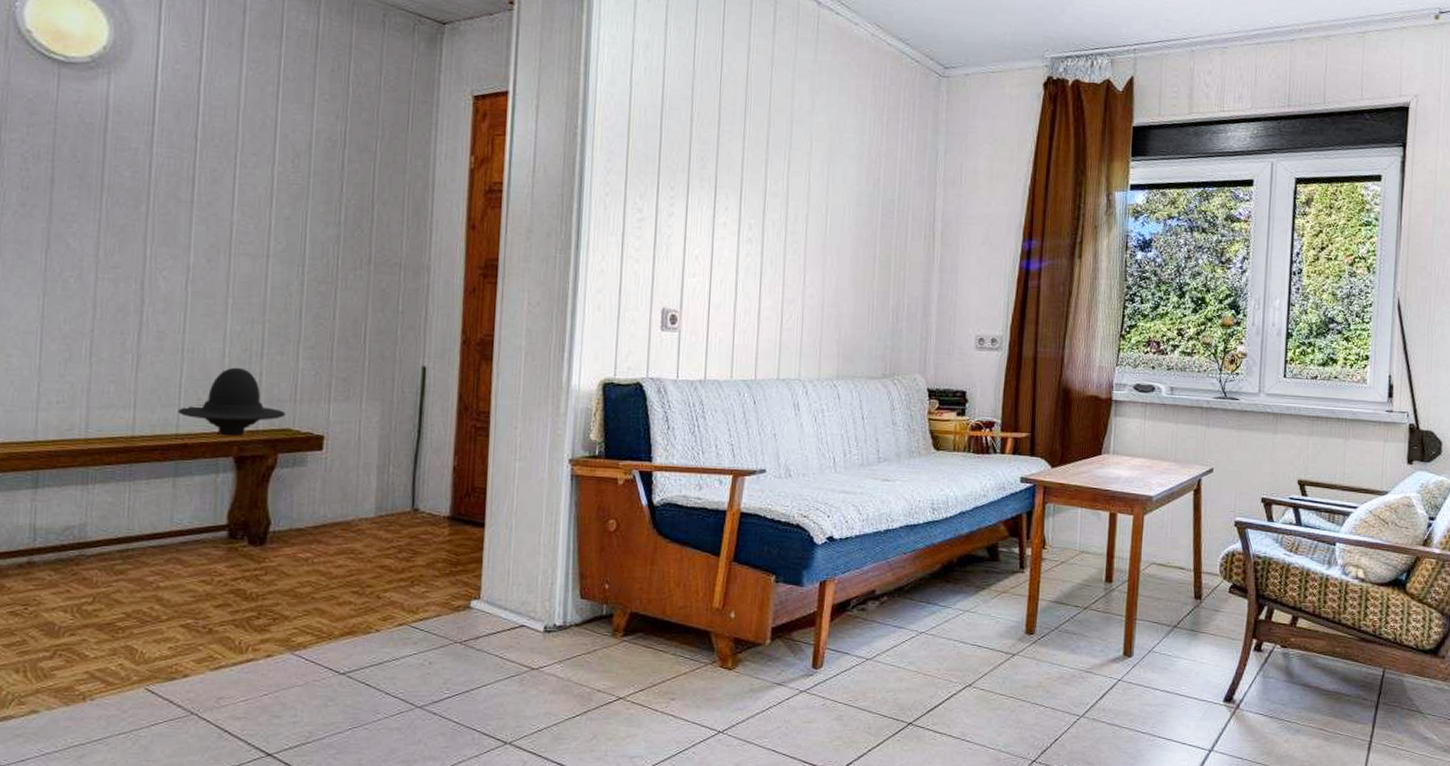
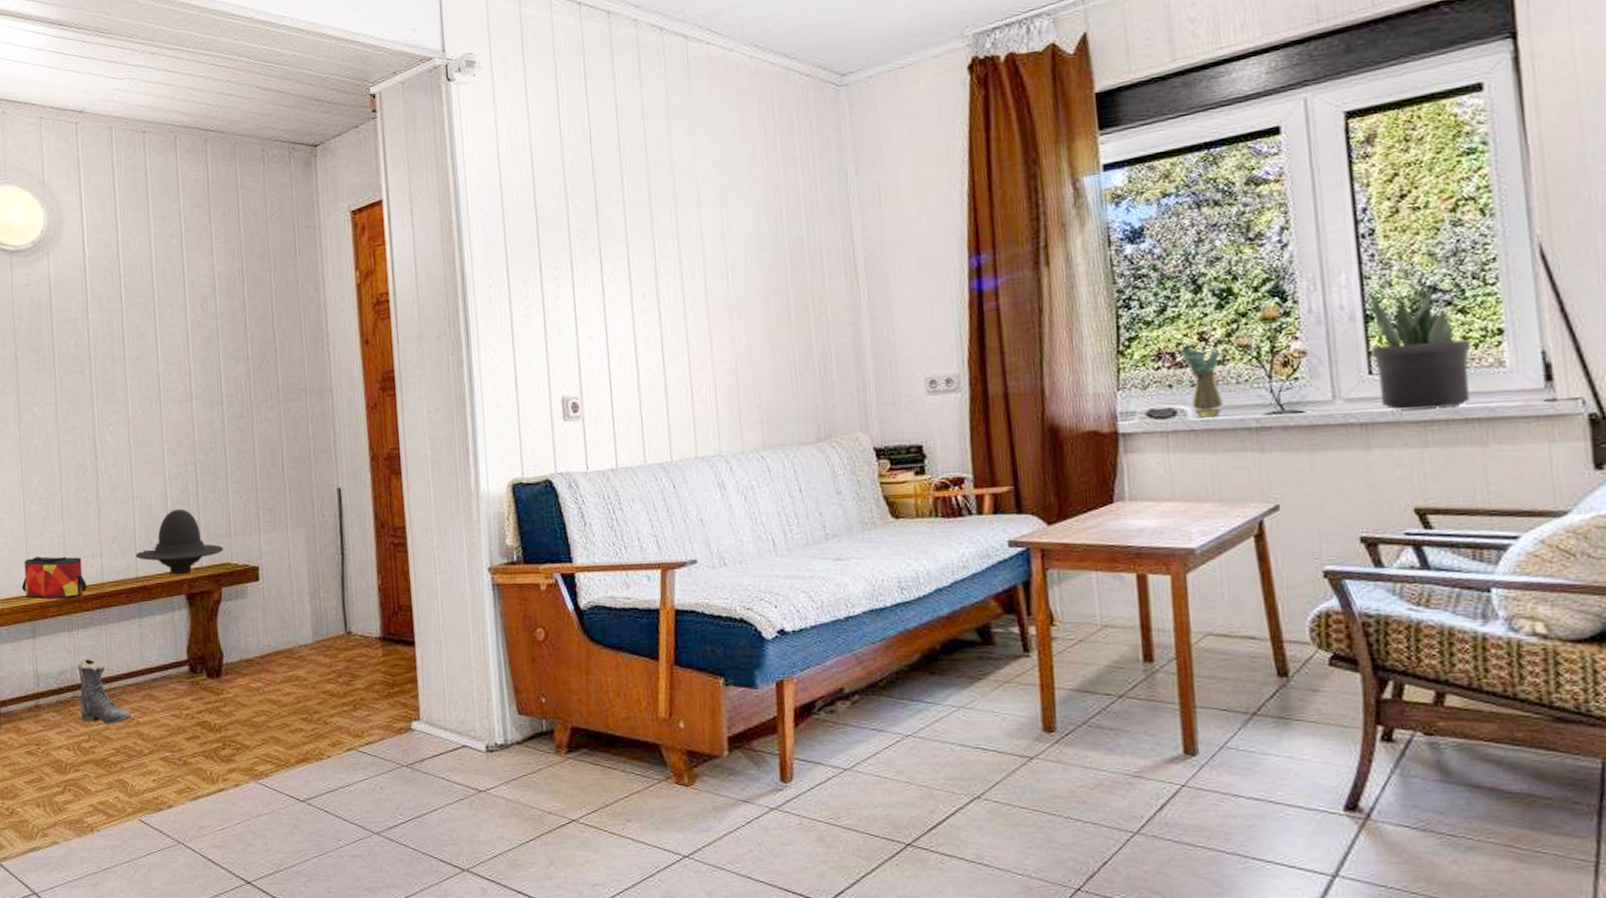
bag: none [26,400,113,449] -> present [21,556,88,599]
boot: none [85,516,151,587] -> present [77,659,132,724]
vase: none [1163,336,1191,396] -> present [1179,345,1224,418]
planter: none [1288,317,1349,409] -> present [1368,290,1471,410]

